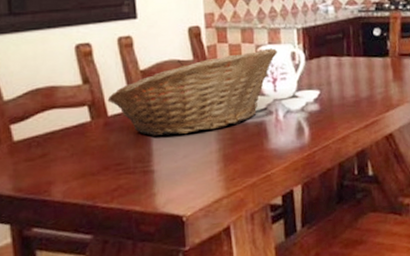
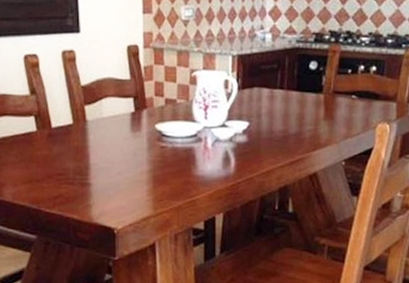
fruit basket: present [107,48,278,136] -> none [51,74,212,153]

